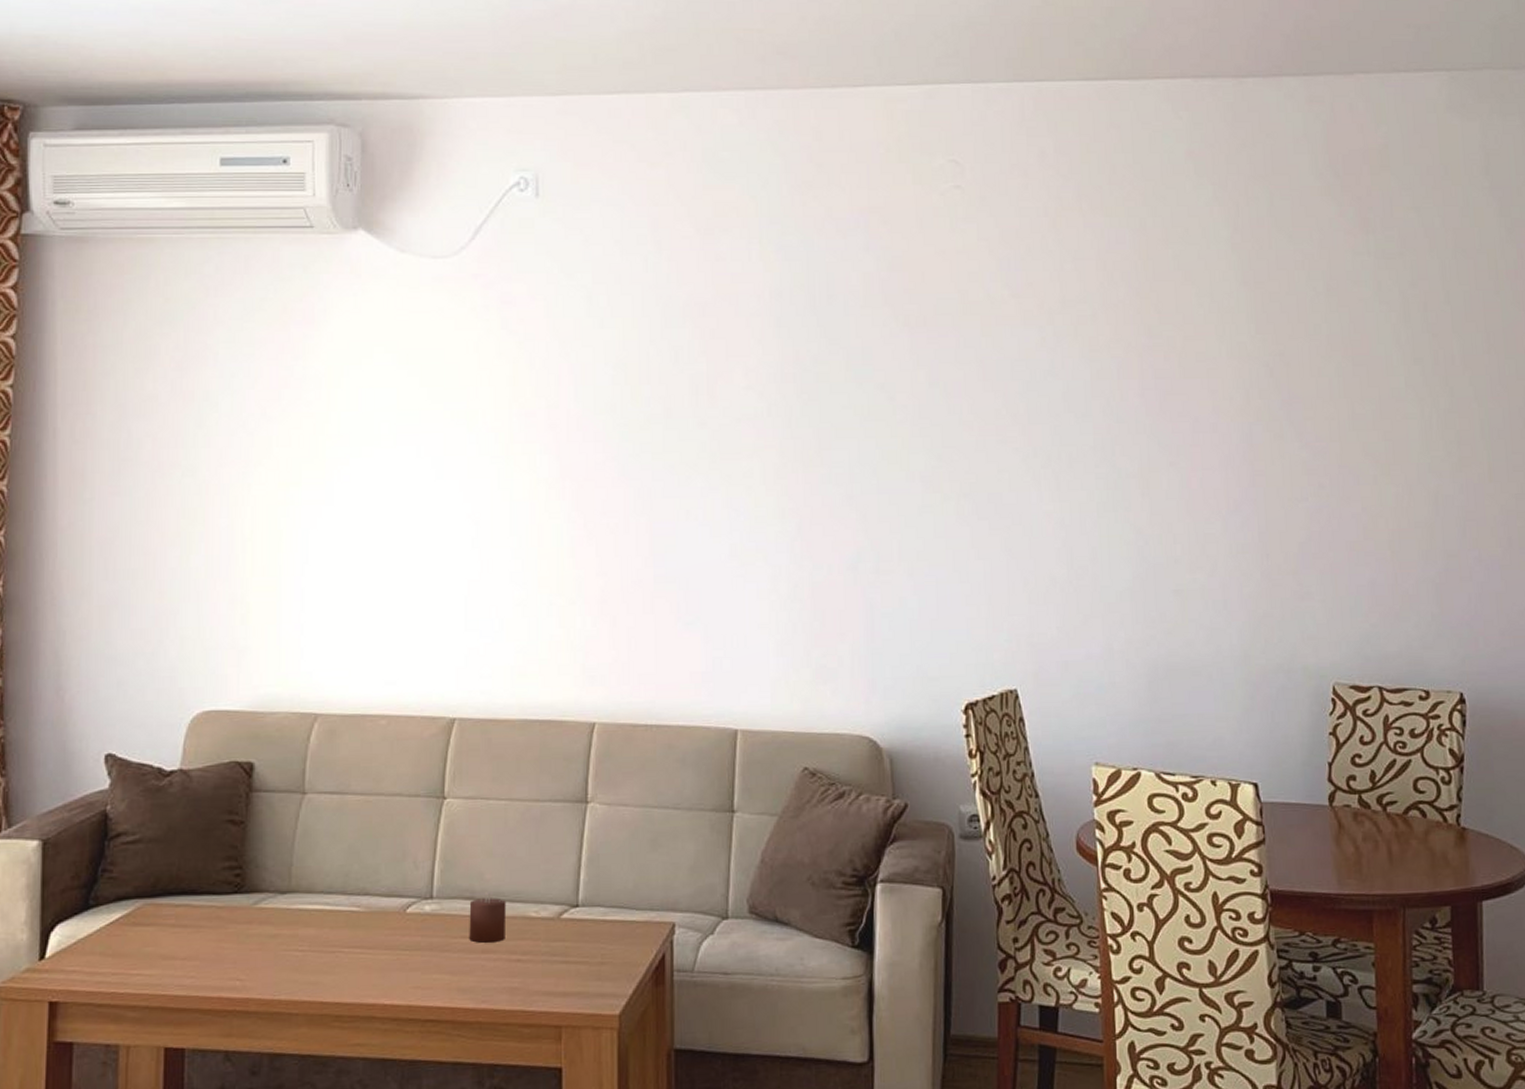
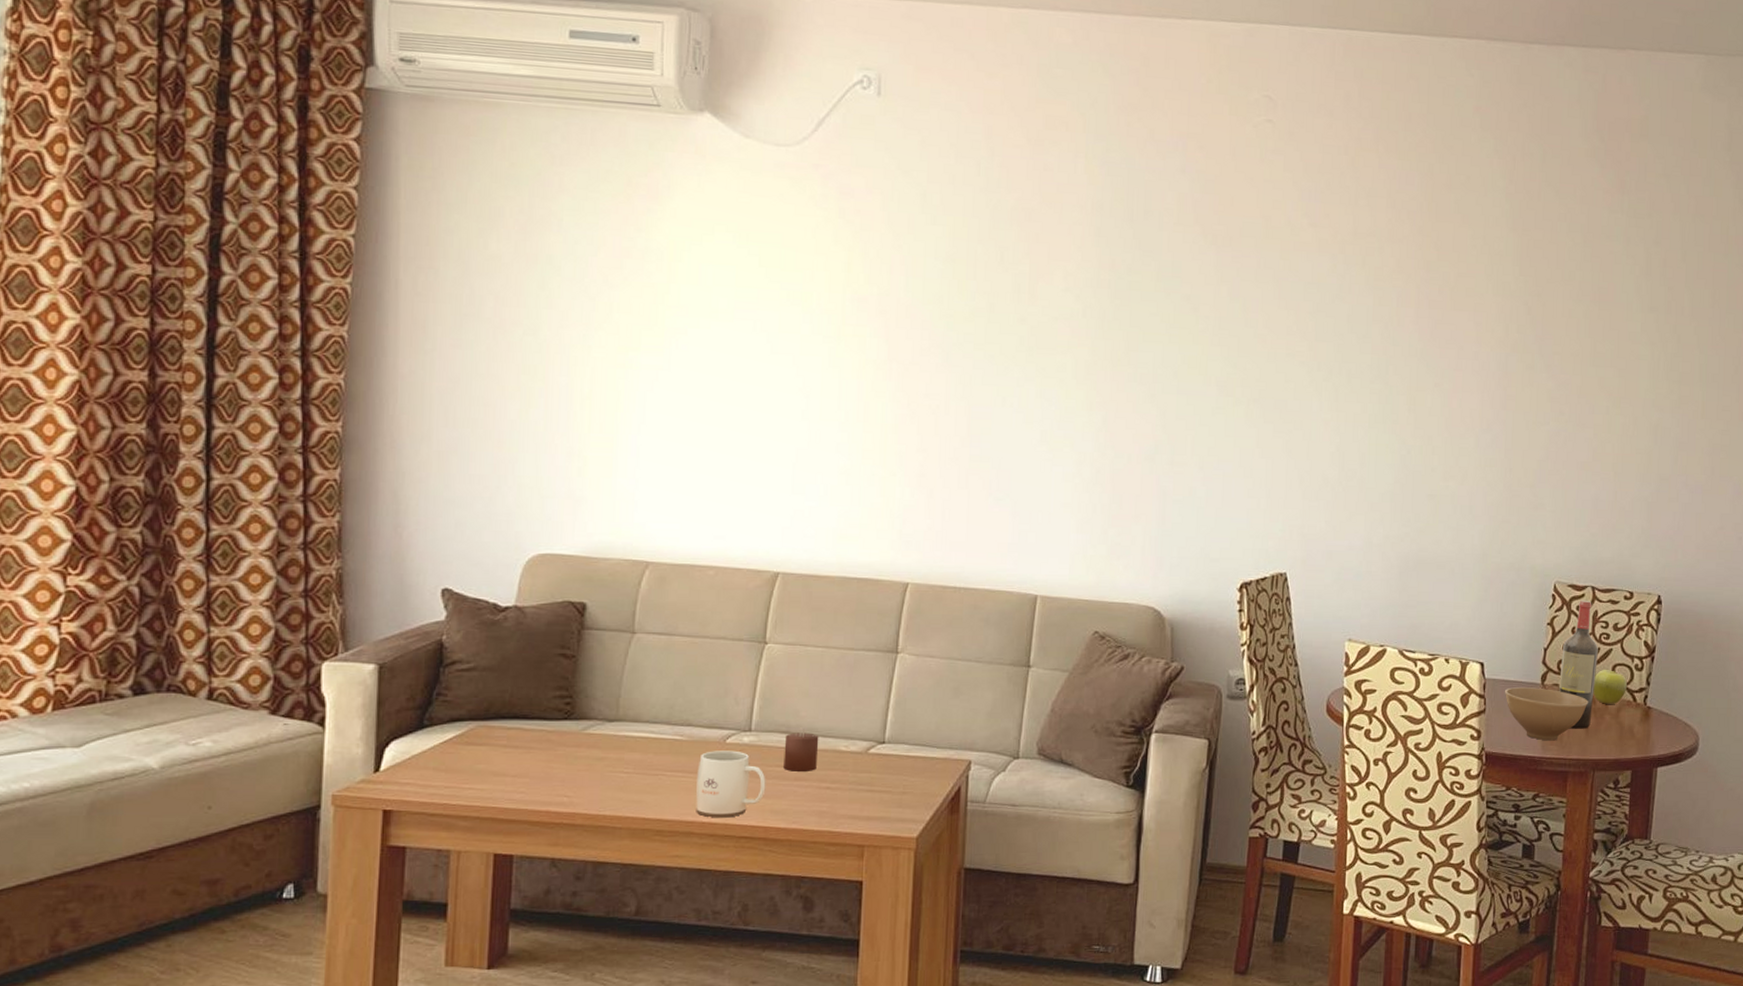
mug: none [375,921,451,999] -> present [695,750,766,818]
bowl: none [1286,810,1389,874] -> present [1505,687,1588,741]
wine bottle: none [1350,703,1395,858] -> present [1558,600,1599,729]
fruit: none [1392,784,1435,828] -> present [1593,669,1628,705]

